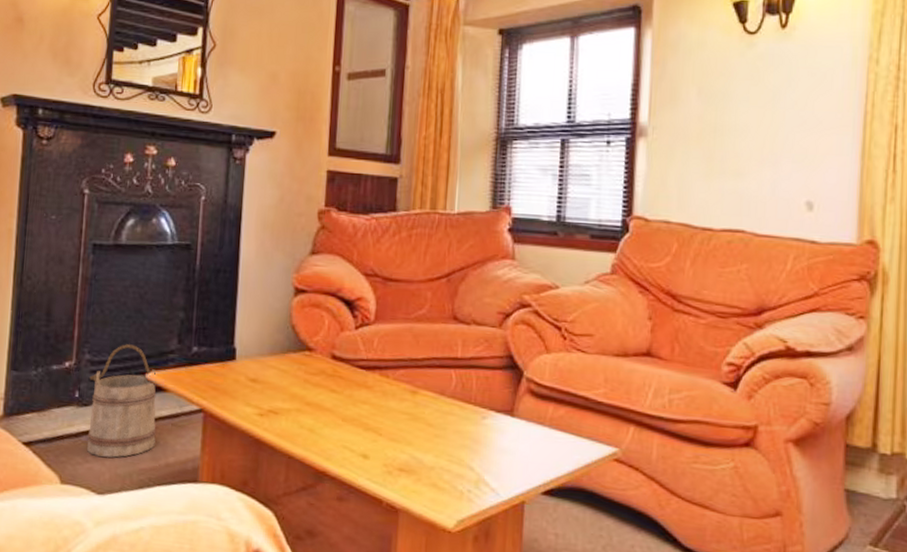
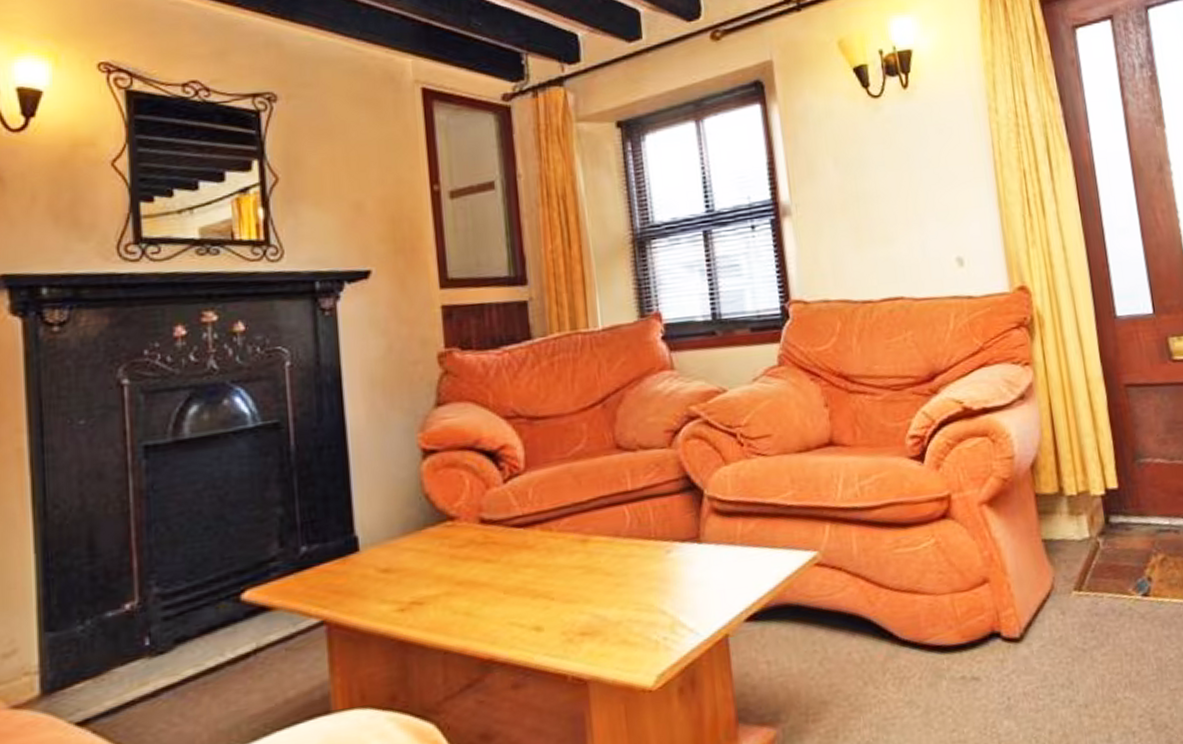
bucket: present [86,344,157,458] -> none [162,561,267,715]

